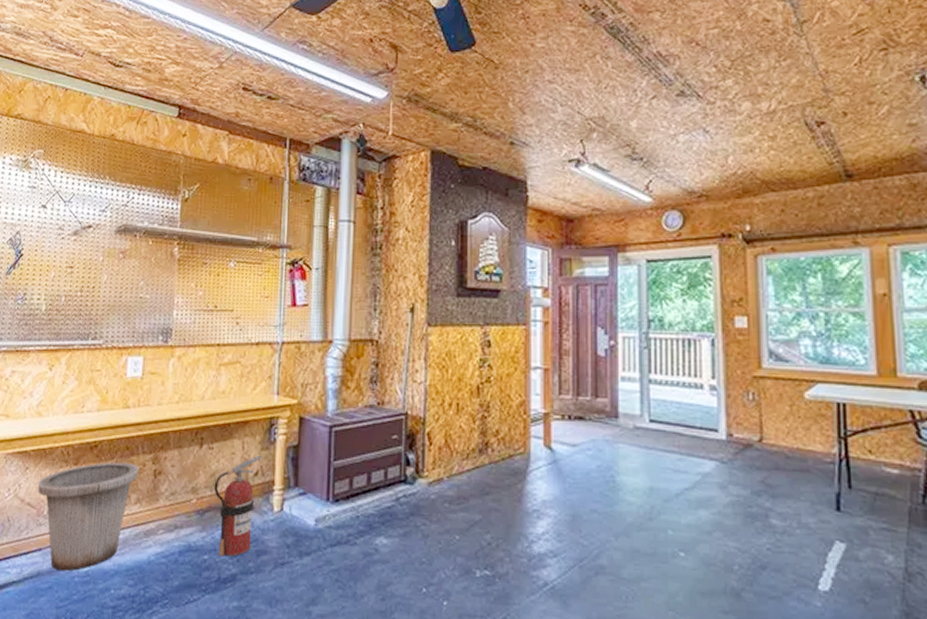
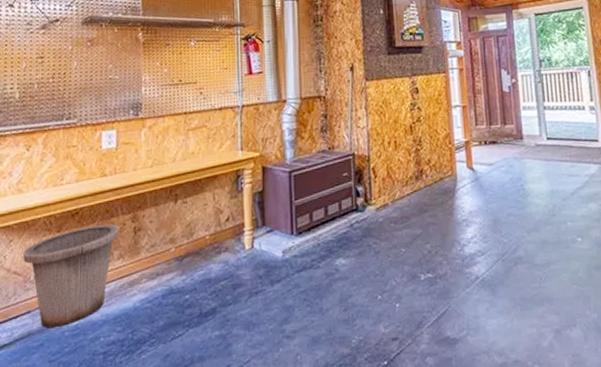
fire extinguisher: present [214,454,263,557] -> none [190,202,232,294]

